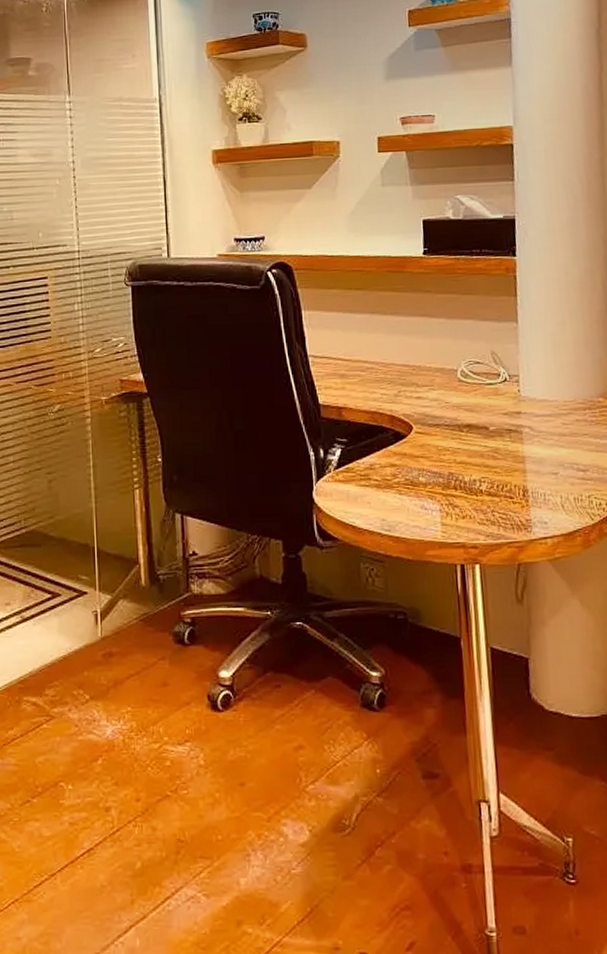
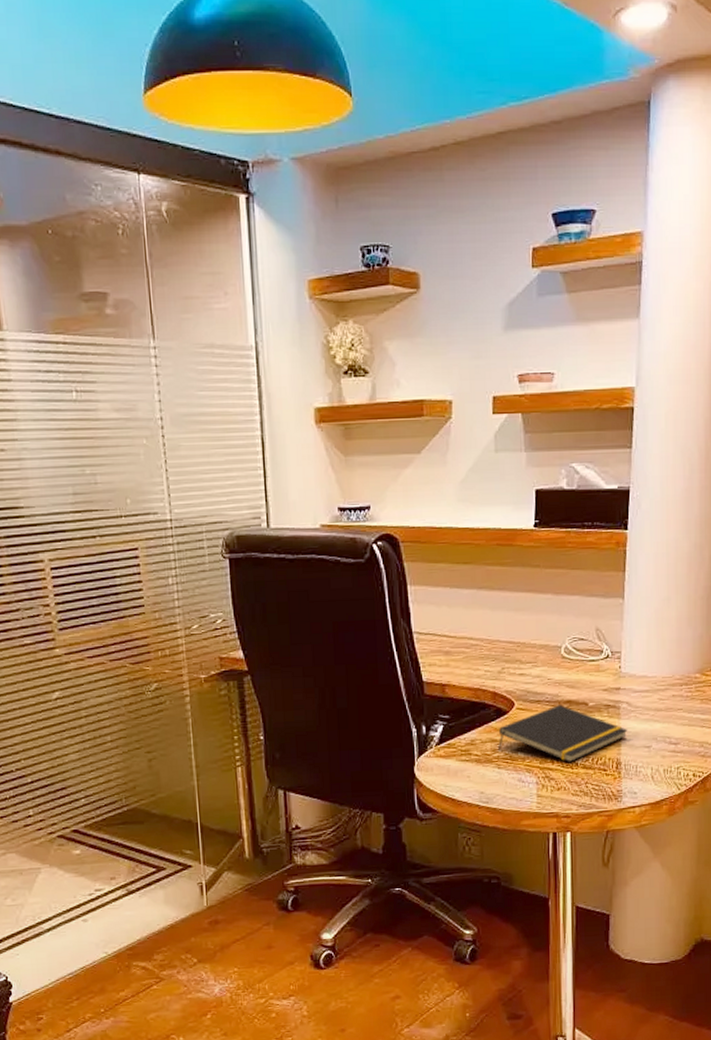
notepad: none [397,429,532,490] -> present [497,705,628,763]

